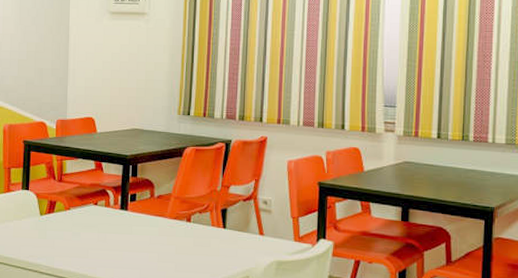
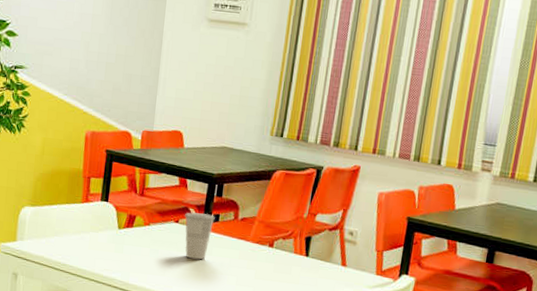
cup: none [102,194,132,240] -> present [184,212,215,260]

